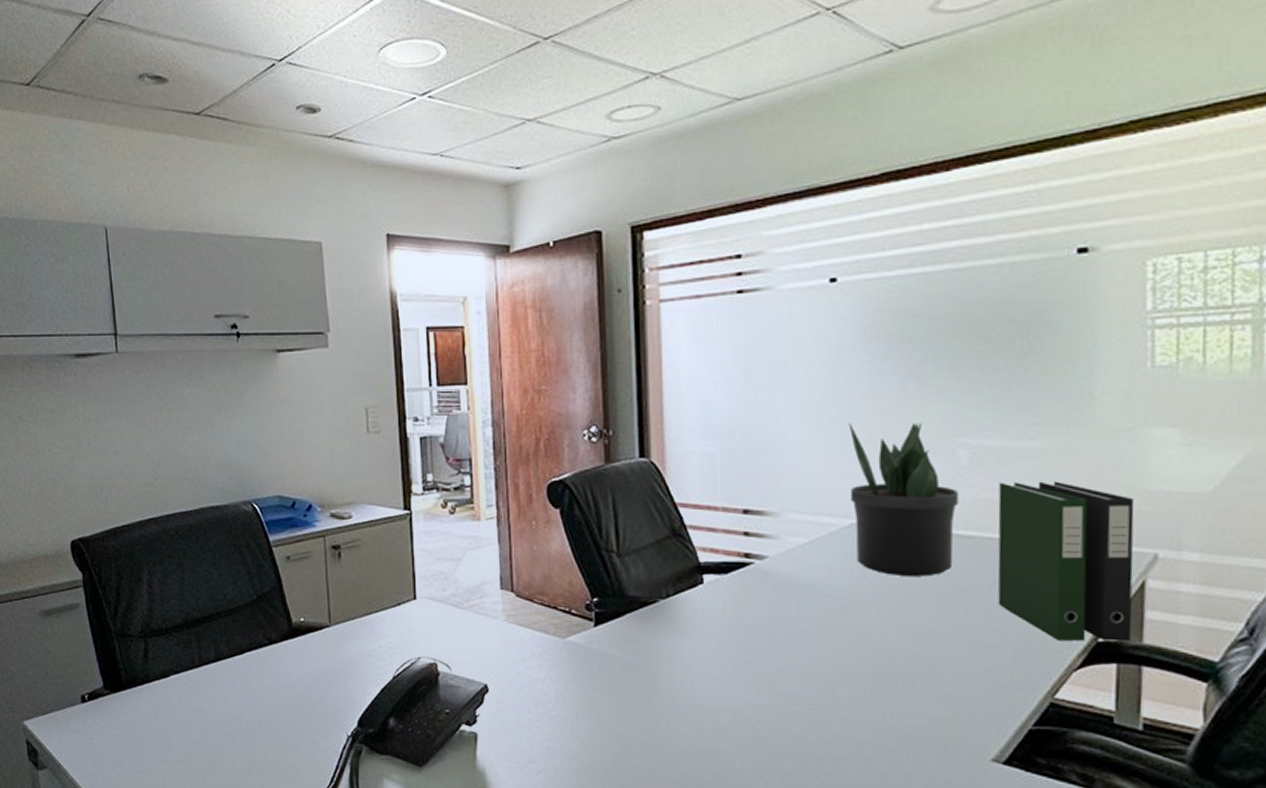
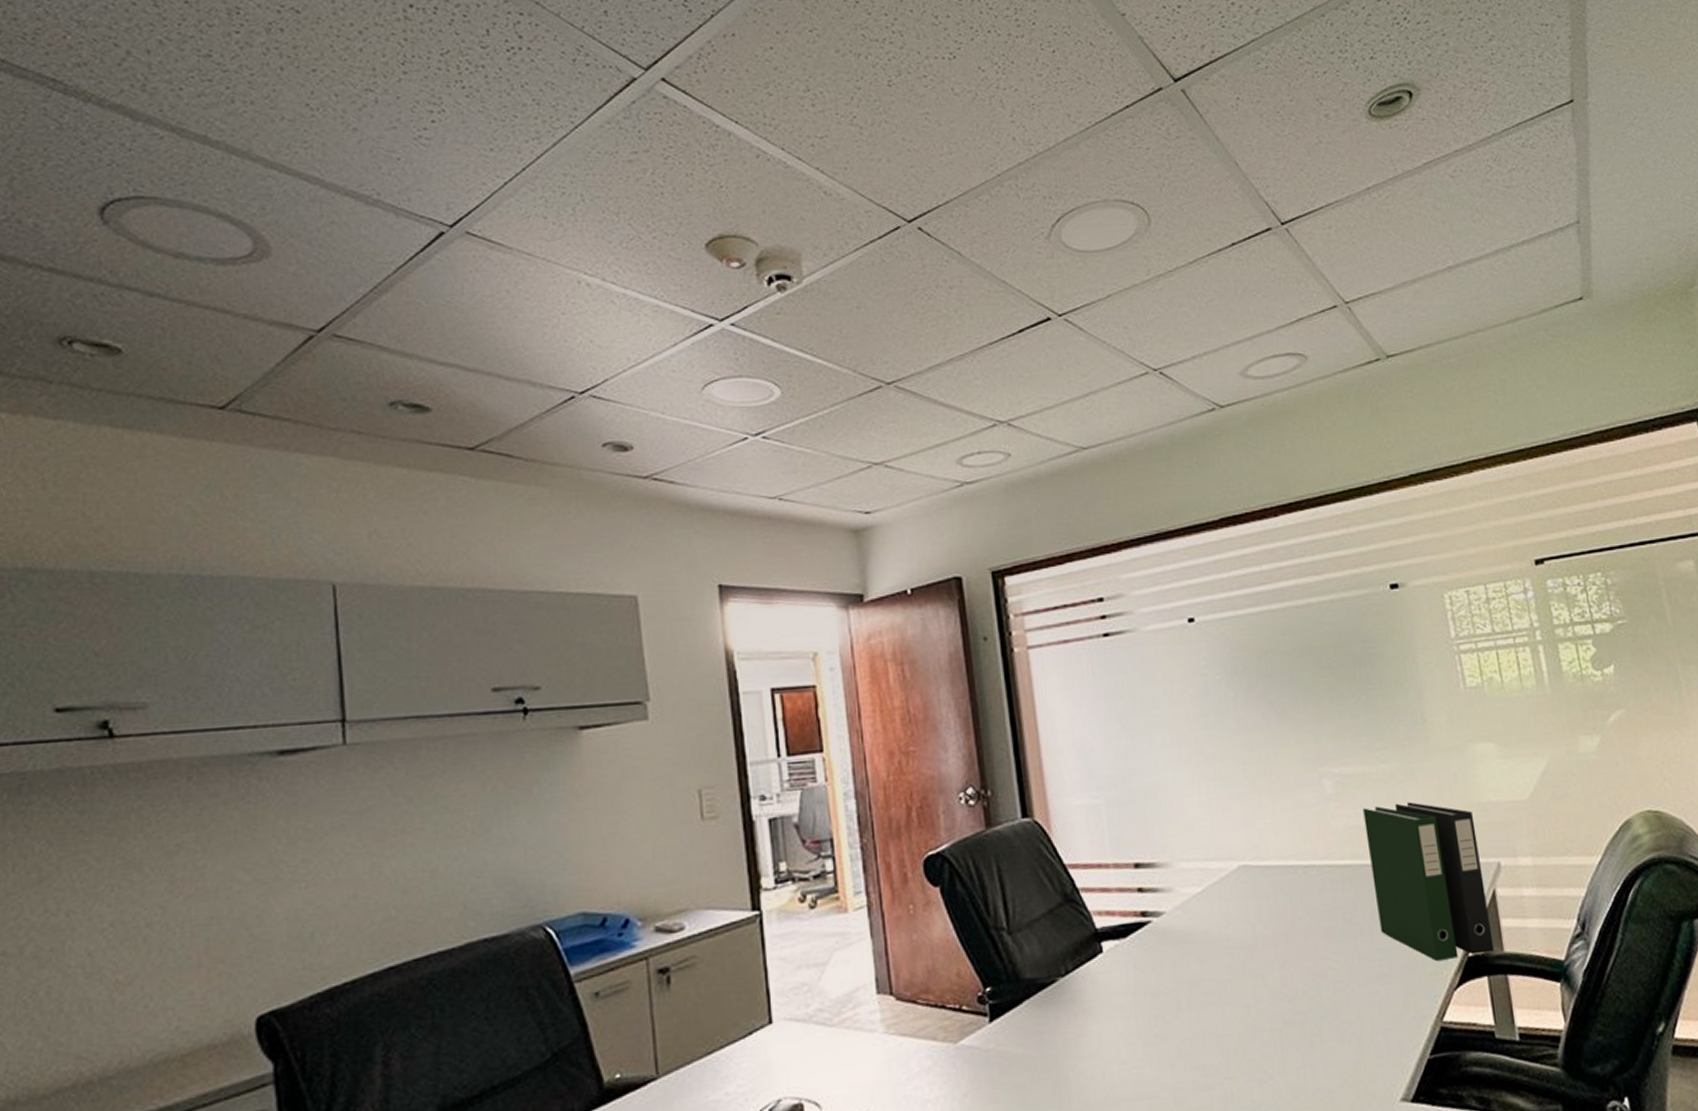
planter: present [849,423,959,577] -> none [1223,755,1336,916]

